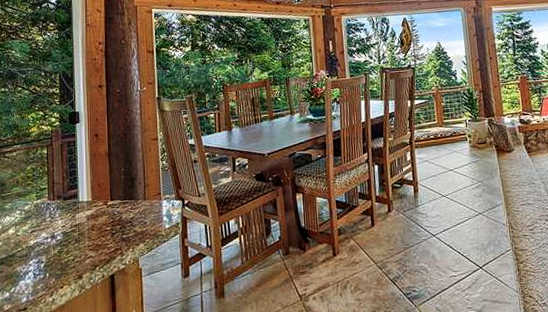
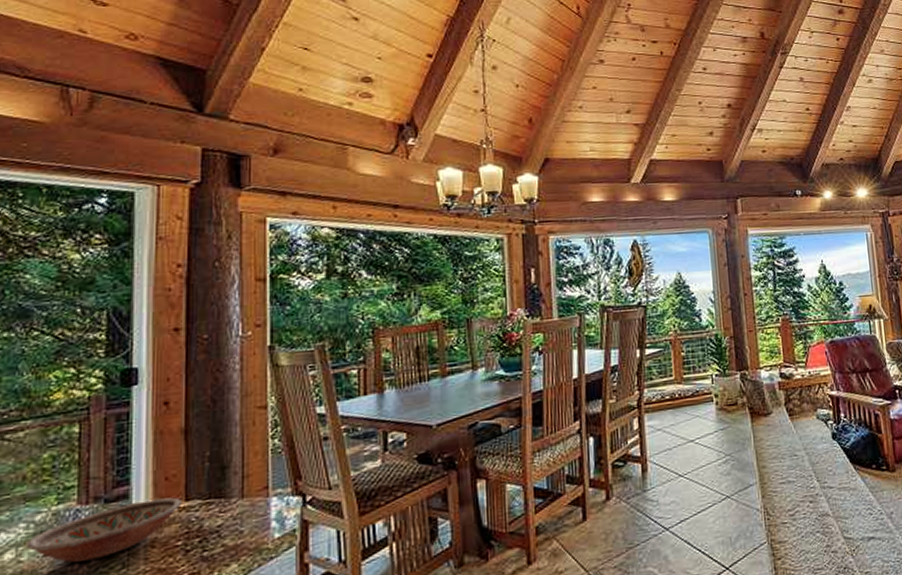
bowl: none [21,198,108,238] -> present [26,497,181,563]

